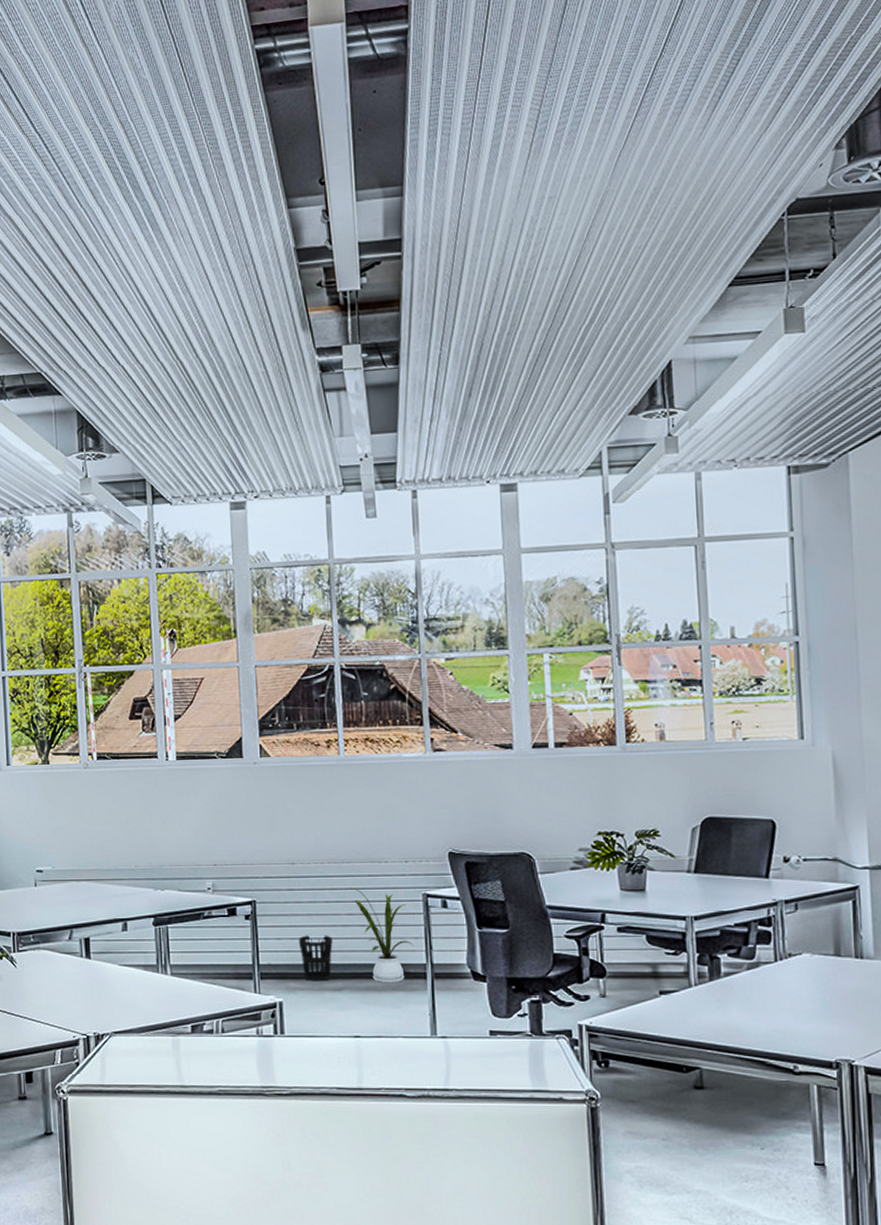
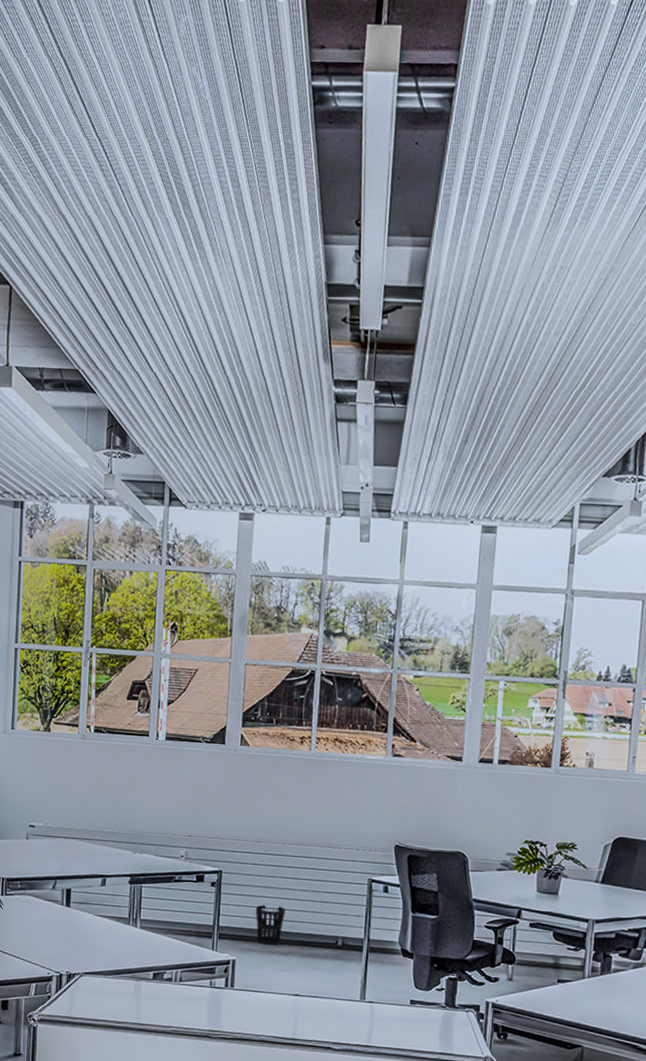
house plant: present [350,887,414,984] -> none [306,867,355,953]

